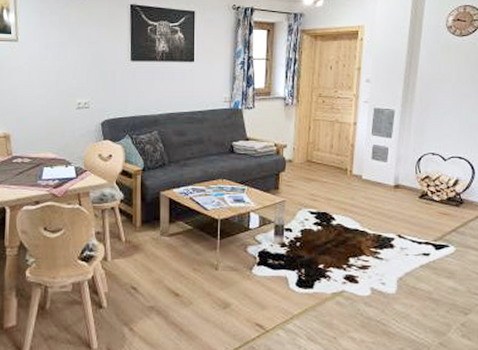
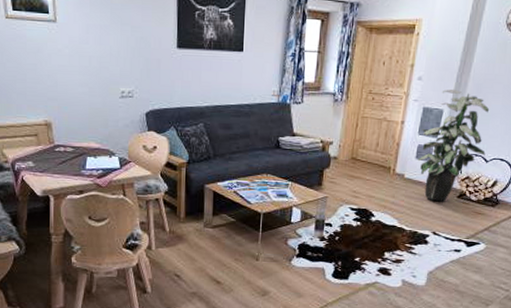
indoor plant: none [374,90,443,203] -> present [417,89,490,202]

